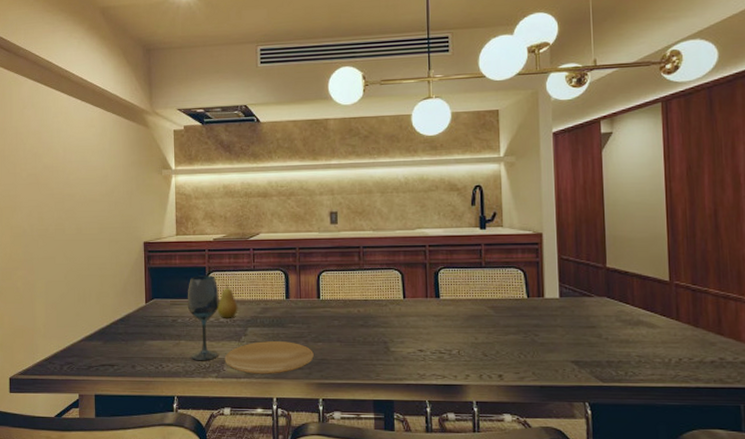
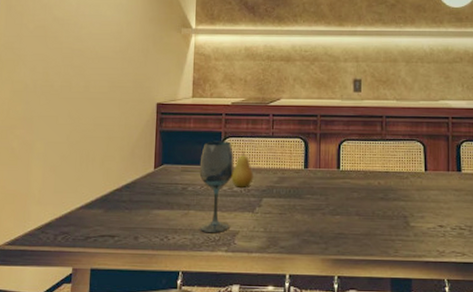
plate: present [224,341,314,374] -> none [236,213,331,249]

